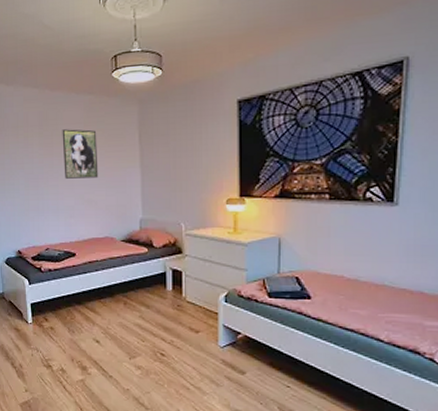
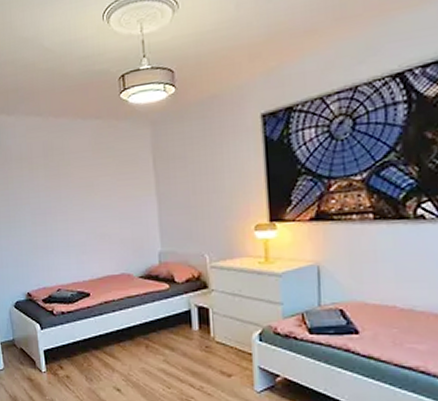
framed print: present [62,129,99,179] -> none [69,157,111,212]

